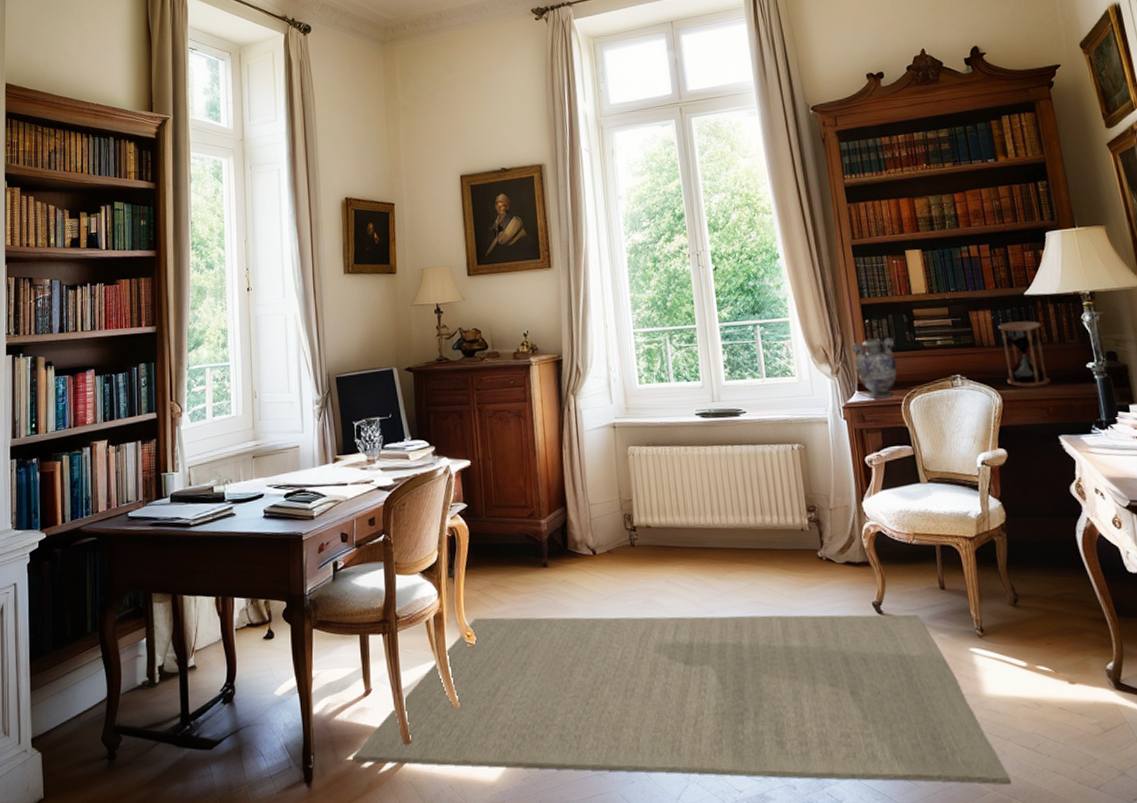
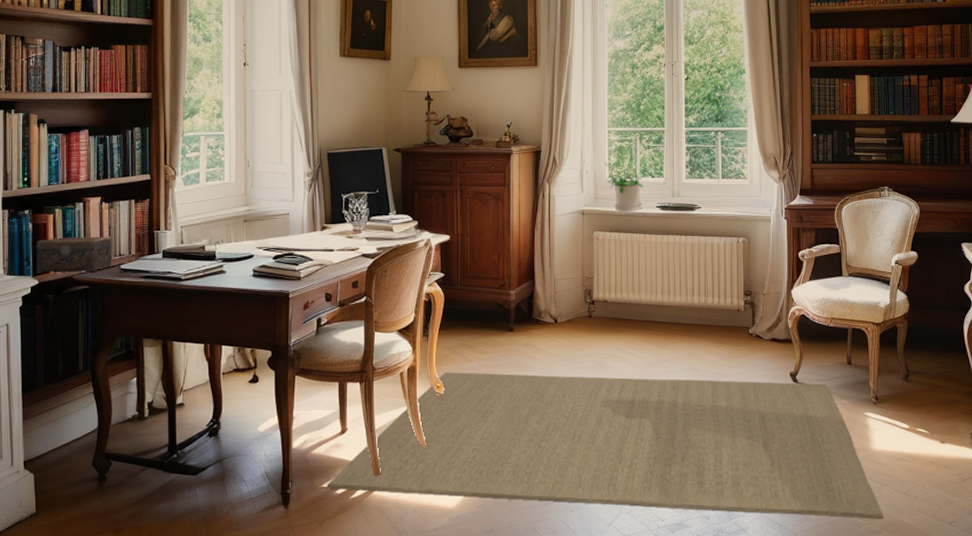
decorative box: none [43,481,119,527] -> present [36,236,112,274]
potted plant: none [633,361,680,423] -> present [604,158,643,213]
decorative vase: present [851,338,898,399] -> none [798,150,837,204]
hourglass: present [997,321,1051,388] -> none [925,144,962,201]

